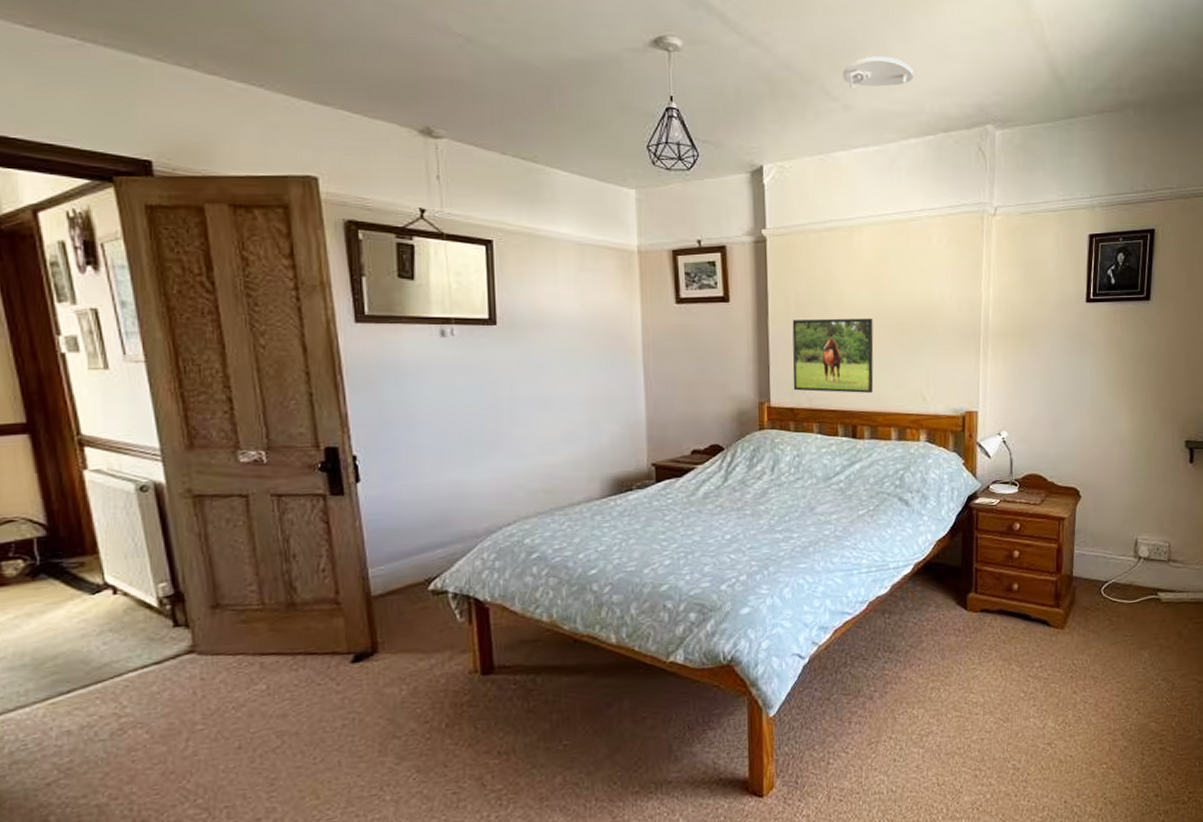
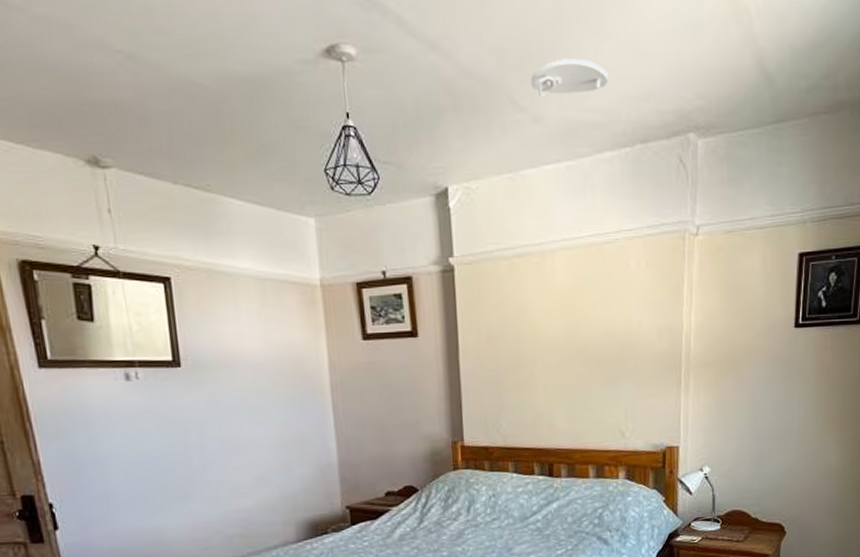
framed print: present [792,318,874,394] -> none [484,350,570,430]

